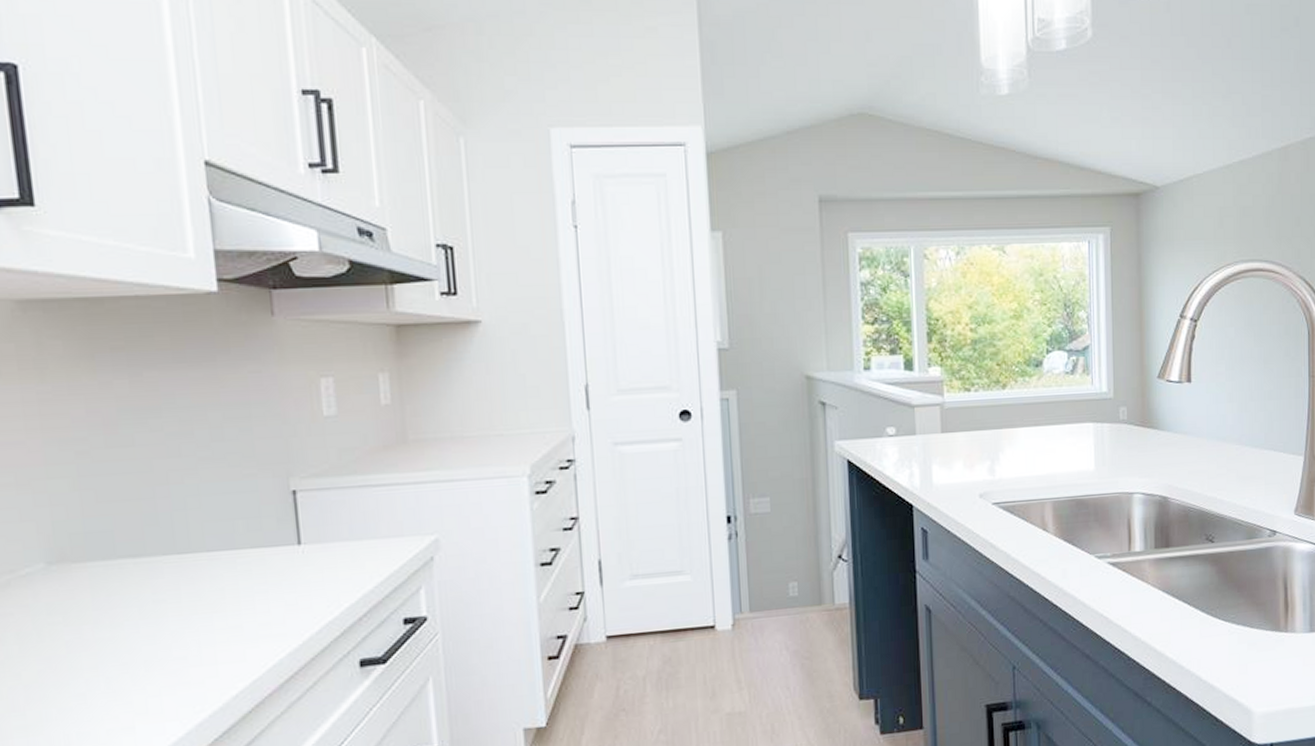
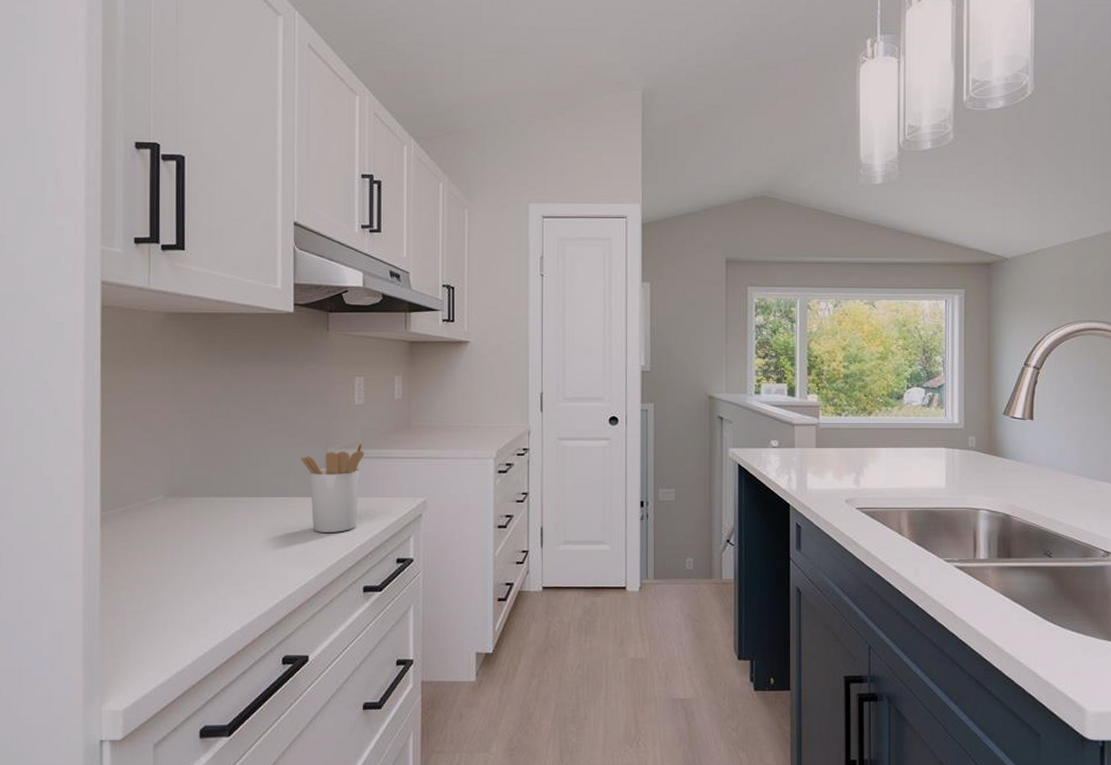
utensil holder: none [250,466,344,594] -> present [301,441,364,532]

